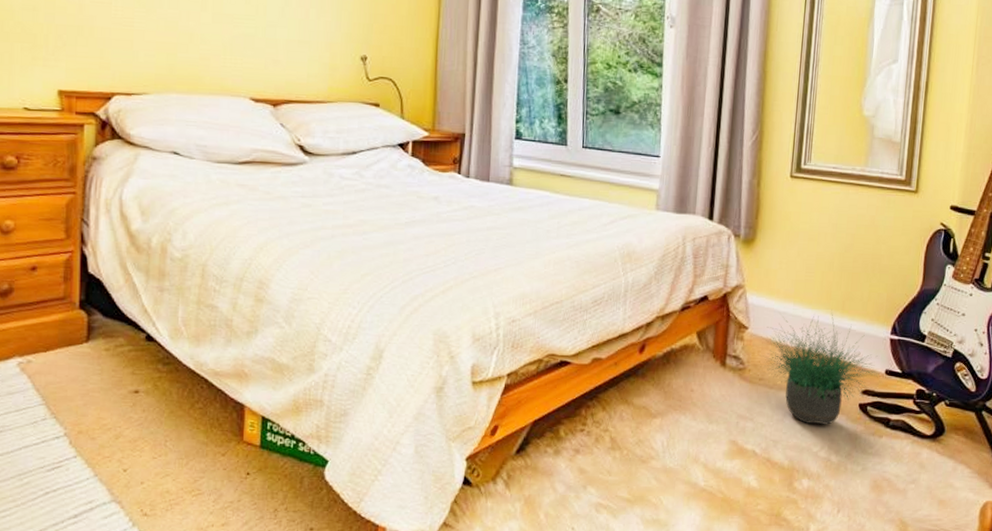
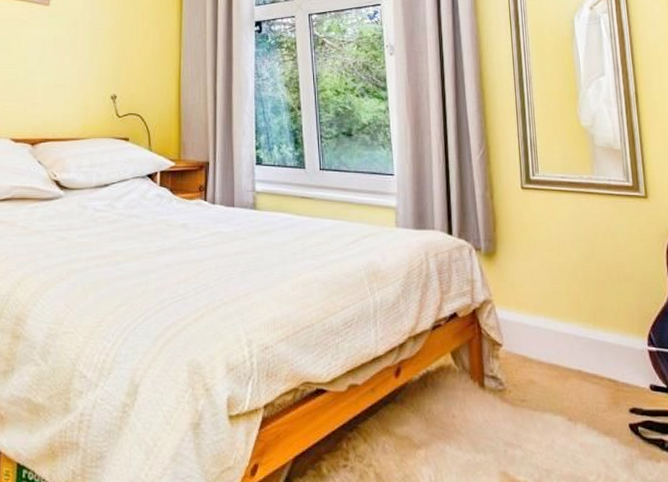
potted plant: present [761,313,878,425] -> none [519,326,644,450]

